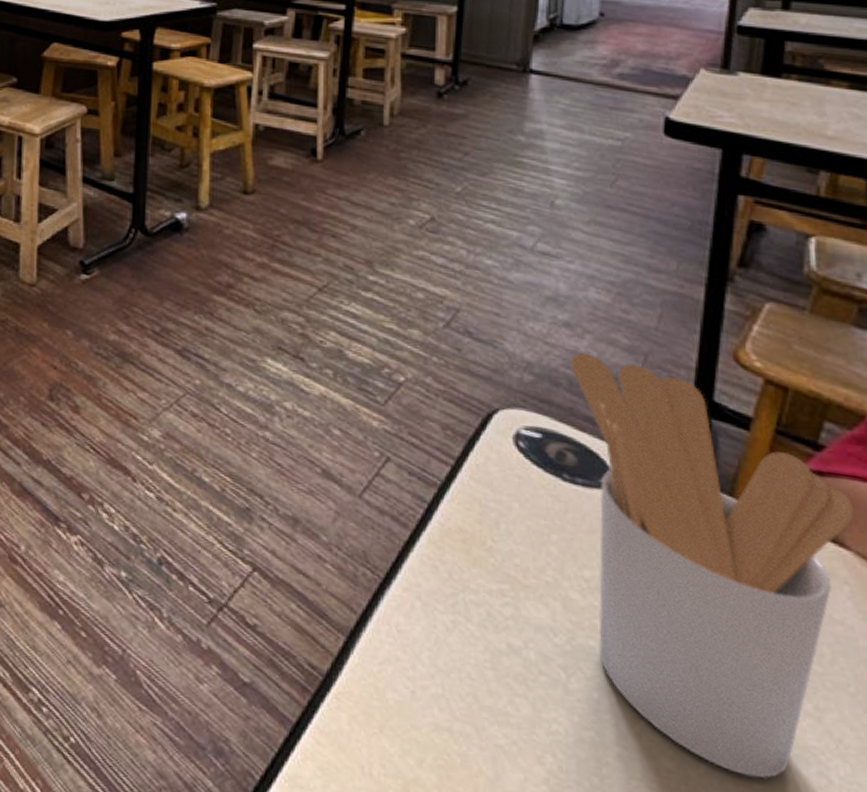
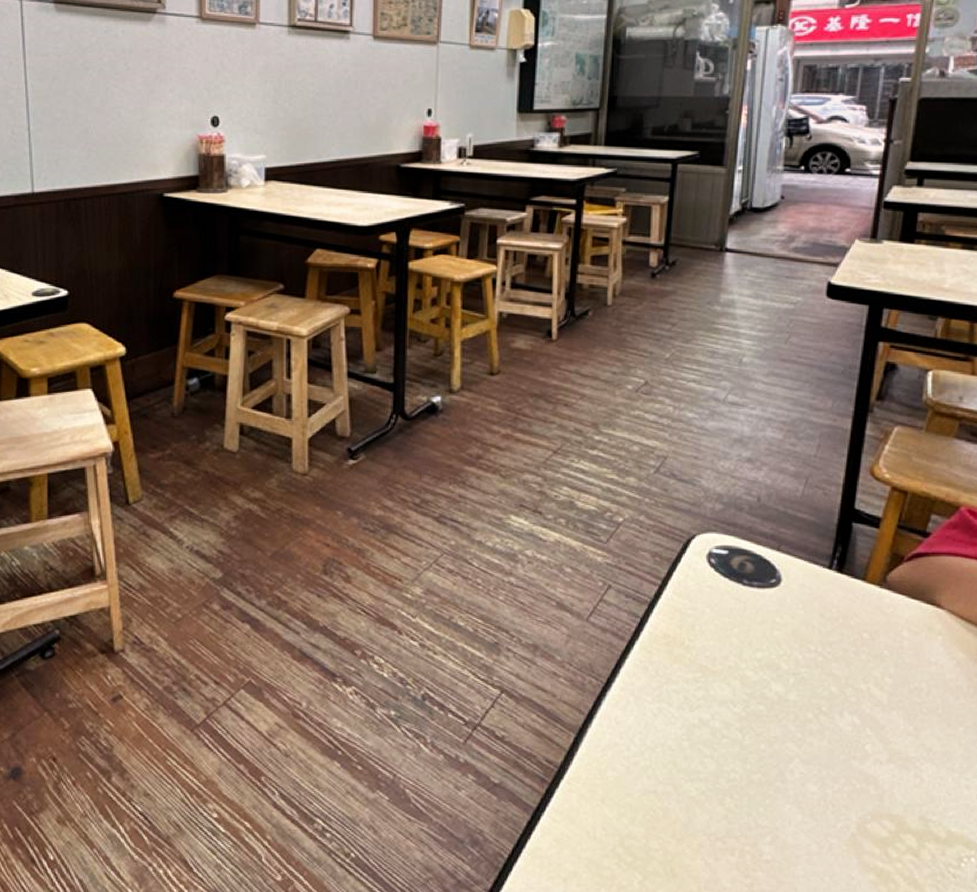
utensil holder: present [570,352,855,780] -> none [751,481,948,787]

